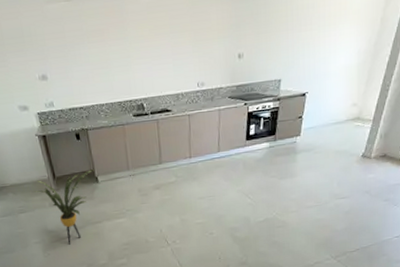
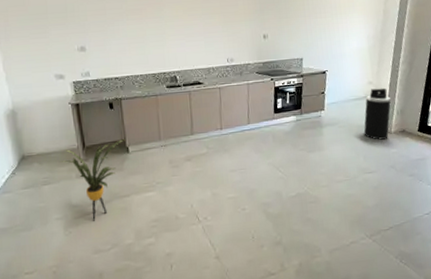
trash can: none [341,109,375,166] -> present [363,88,391,140]

